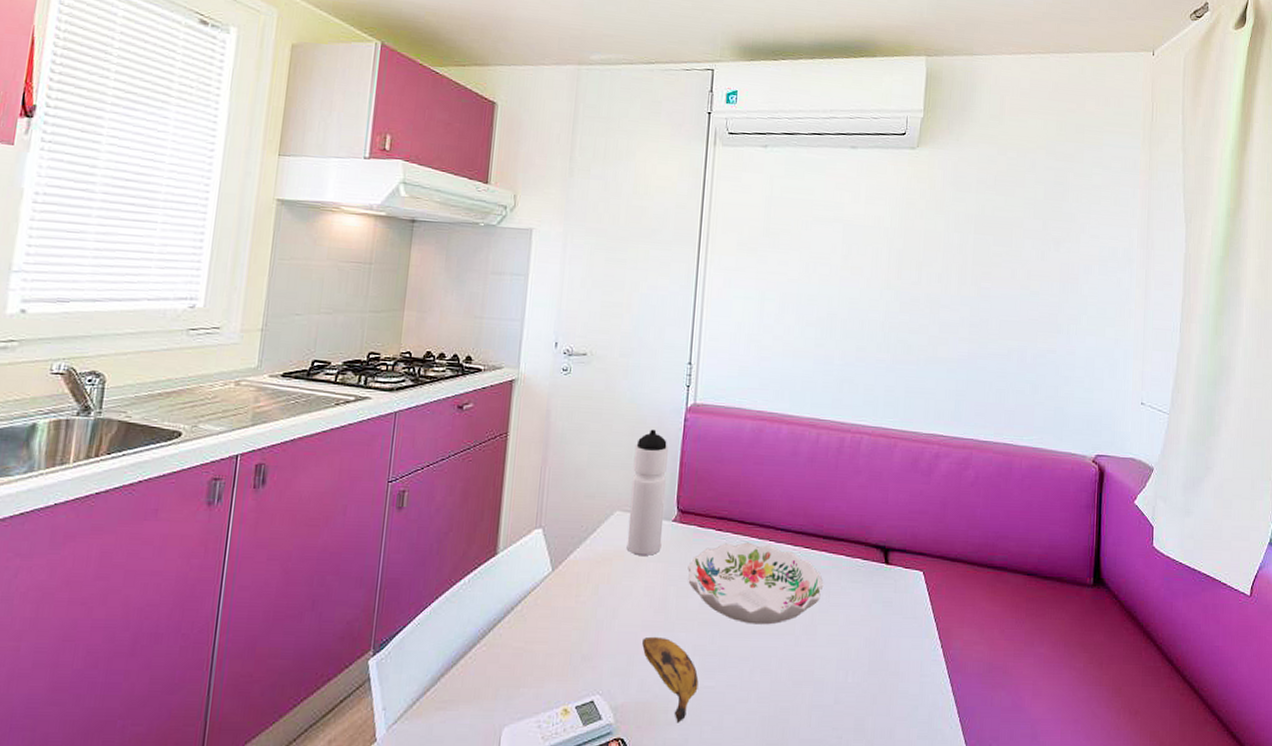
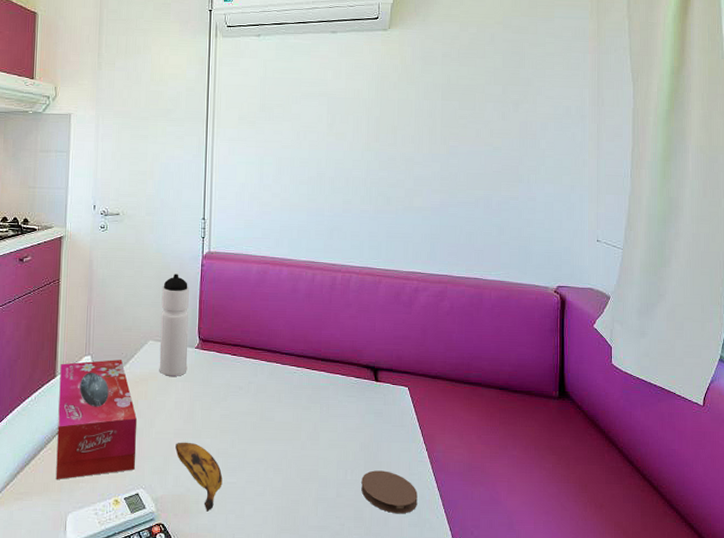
tissue box: none [490,534,596,684] -> present [55,360,137,479]
decorative bowl: present [687,542,824,625] -> none [210,364,324,432]
coaster: none [864,671,929,724] -> present [361,470,418,514]

